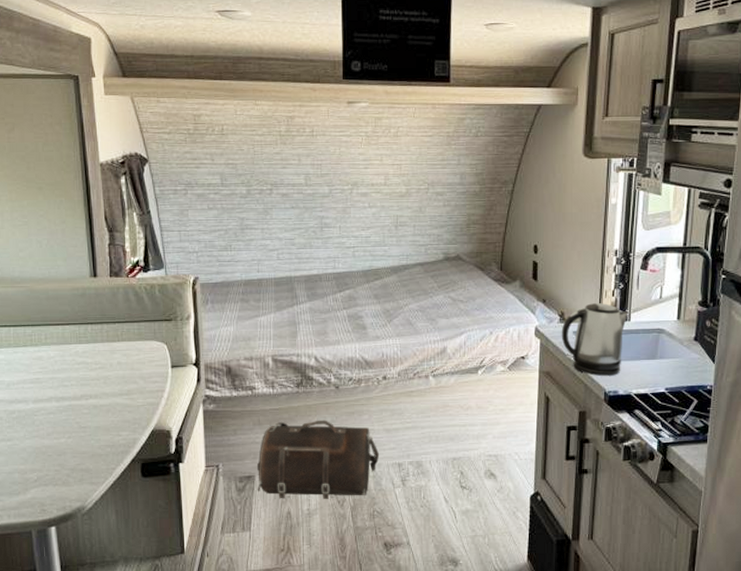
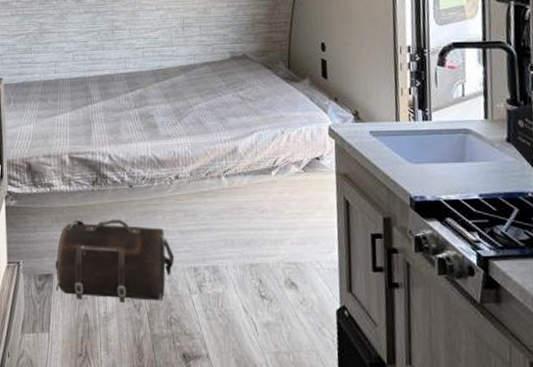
kettle: present [561,303,628,377] -> none [356,102,429,181]

